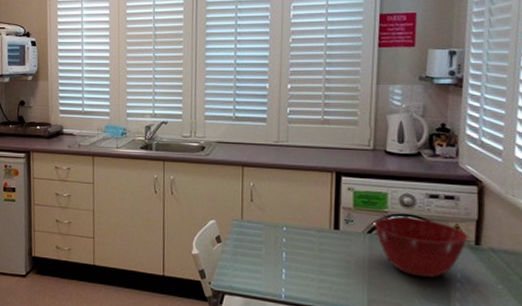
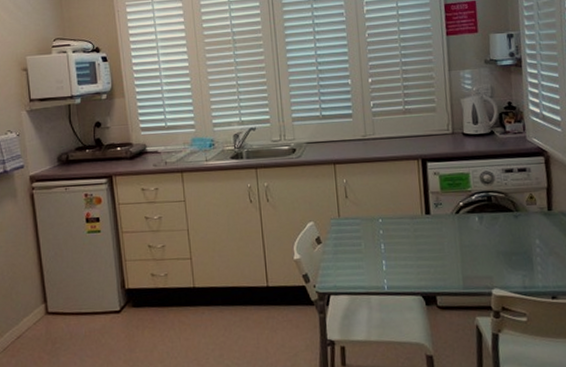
mixing bowl: present [373,216,469,278] -> none [460,193,542,248]

